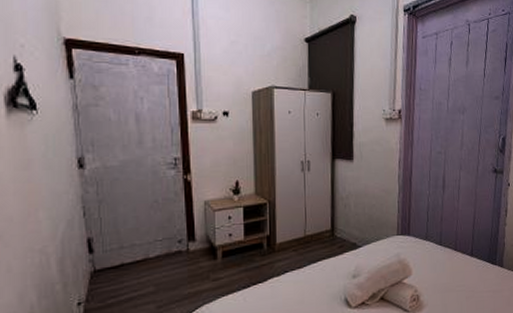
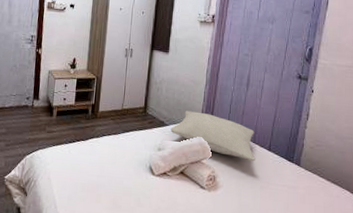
pillow: none [364,225,459,271] -> present [170,111,256,162]

